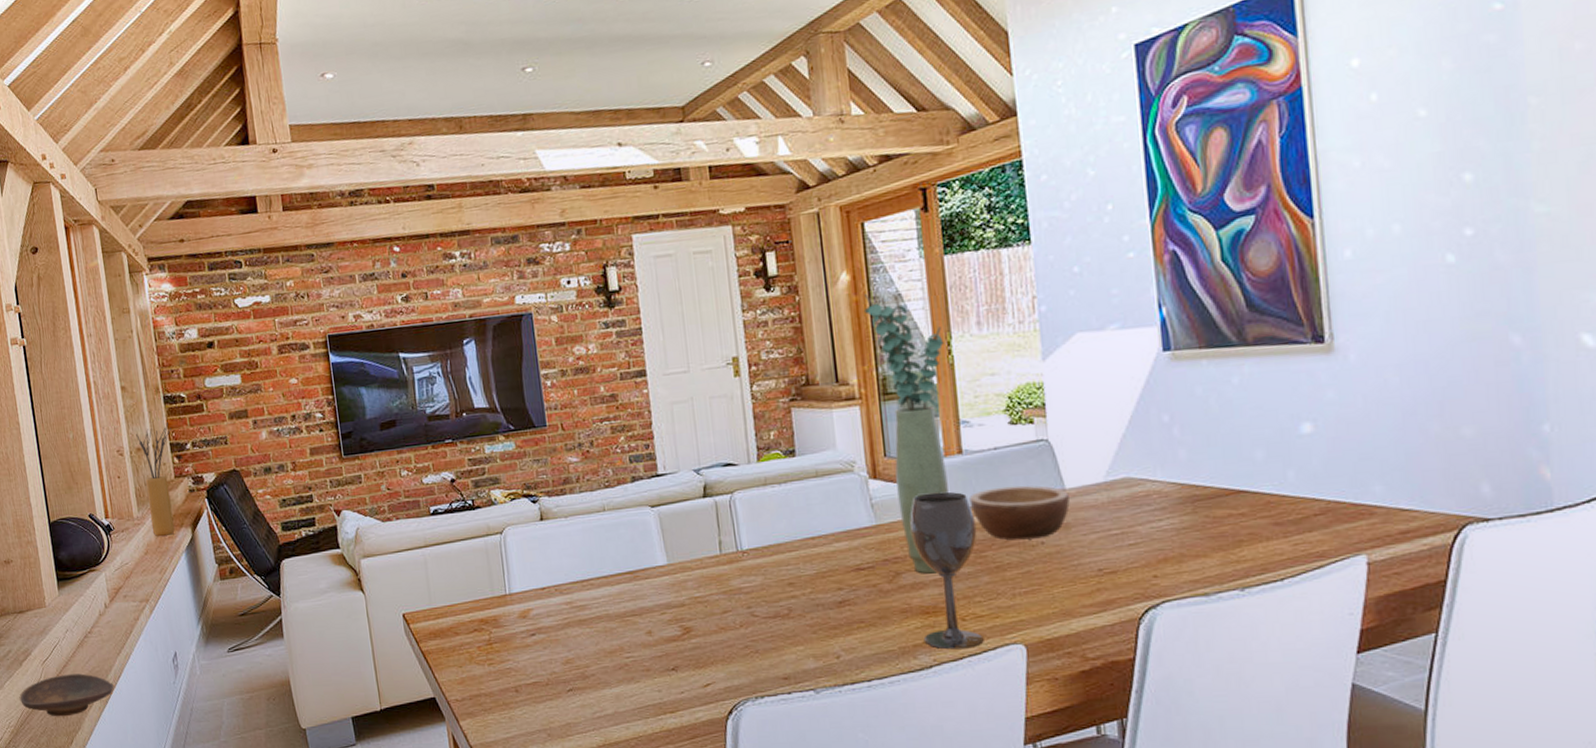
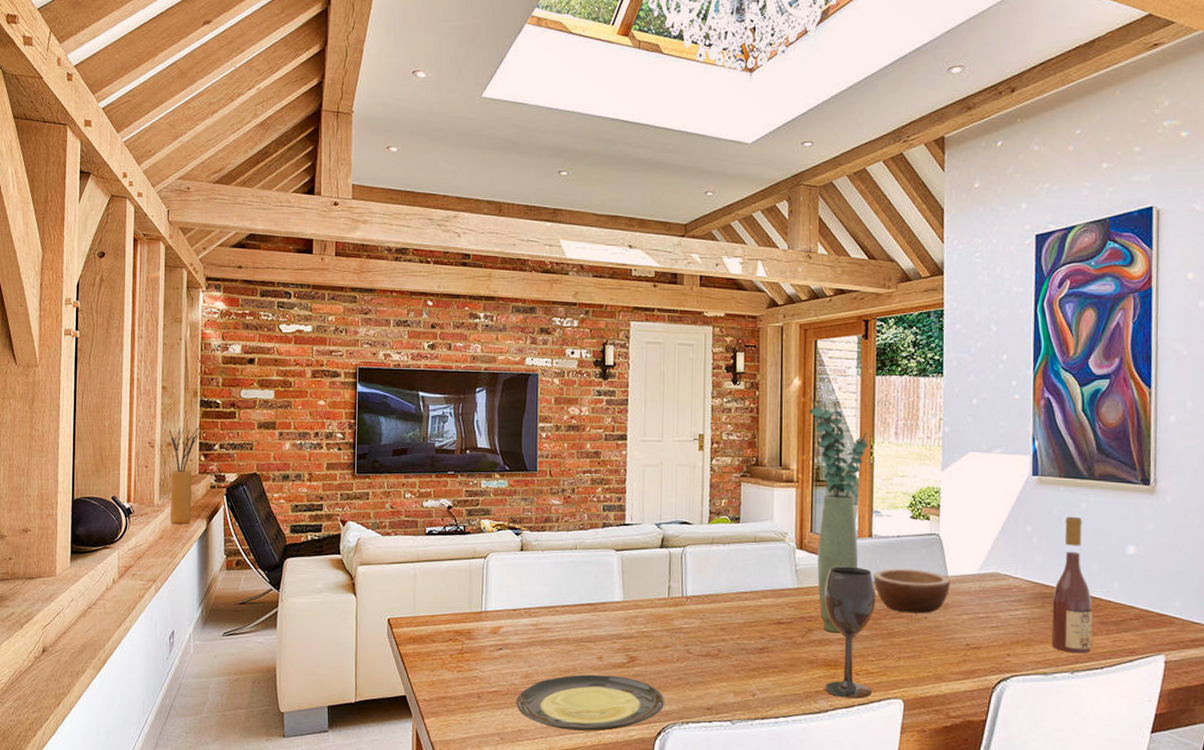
decorative bowl: present [20,673,114,717] -> none [15,640,109,680]
plate: none [559,651,733,718] -> present [515,674,665,731]
wine bottle: none [1206,395,1267,567] -> present [1051,516,1094,654]

